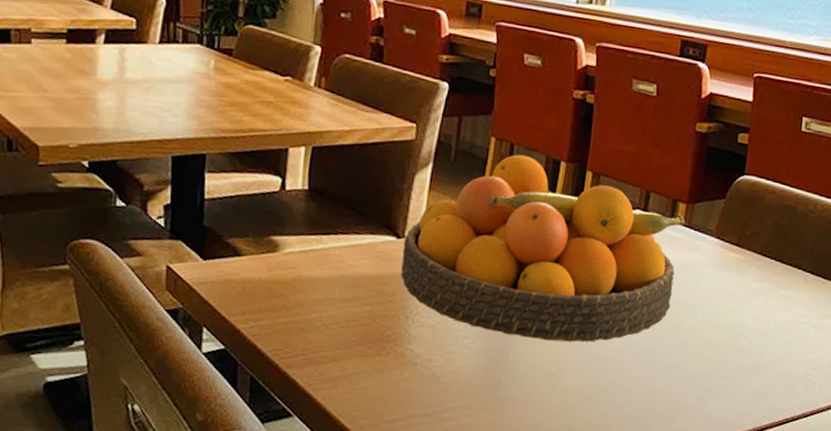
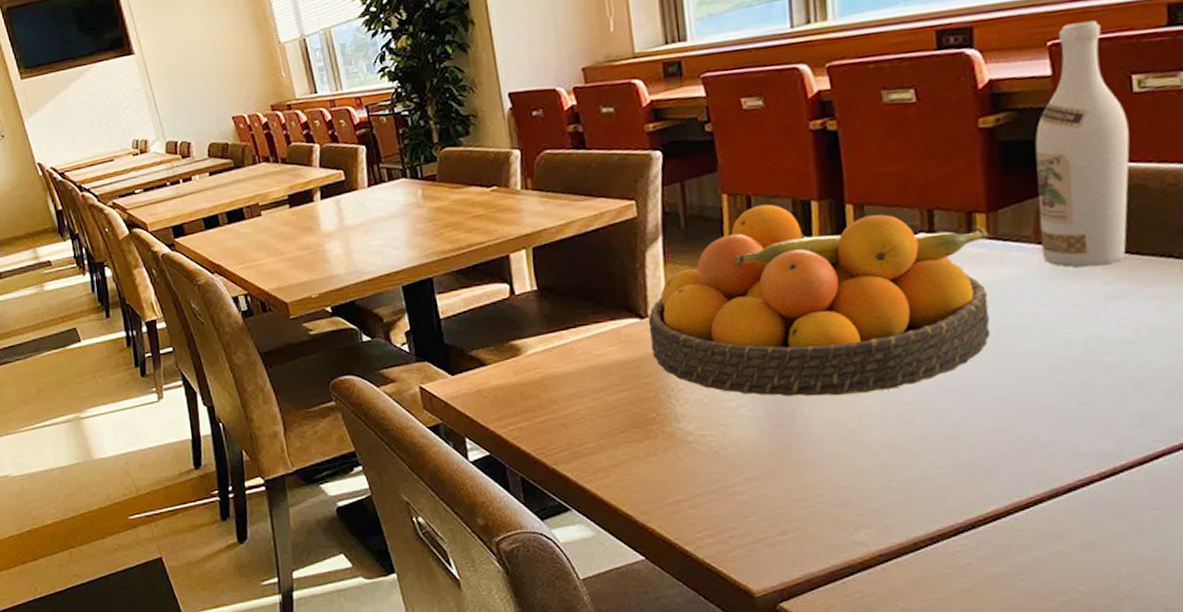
wine bottle: none [718,63,794,266] -> present [1035,20,1130,268]

